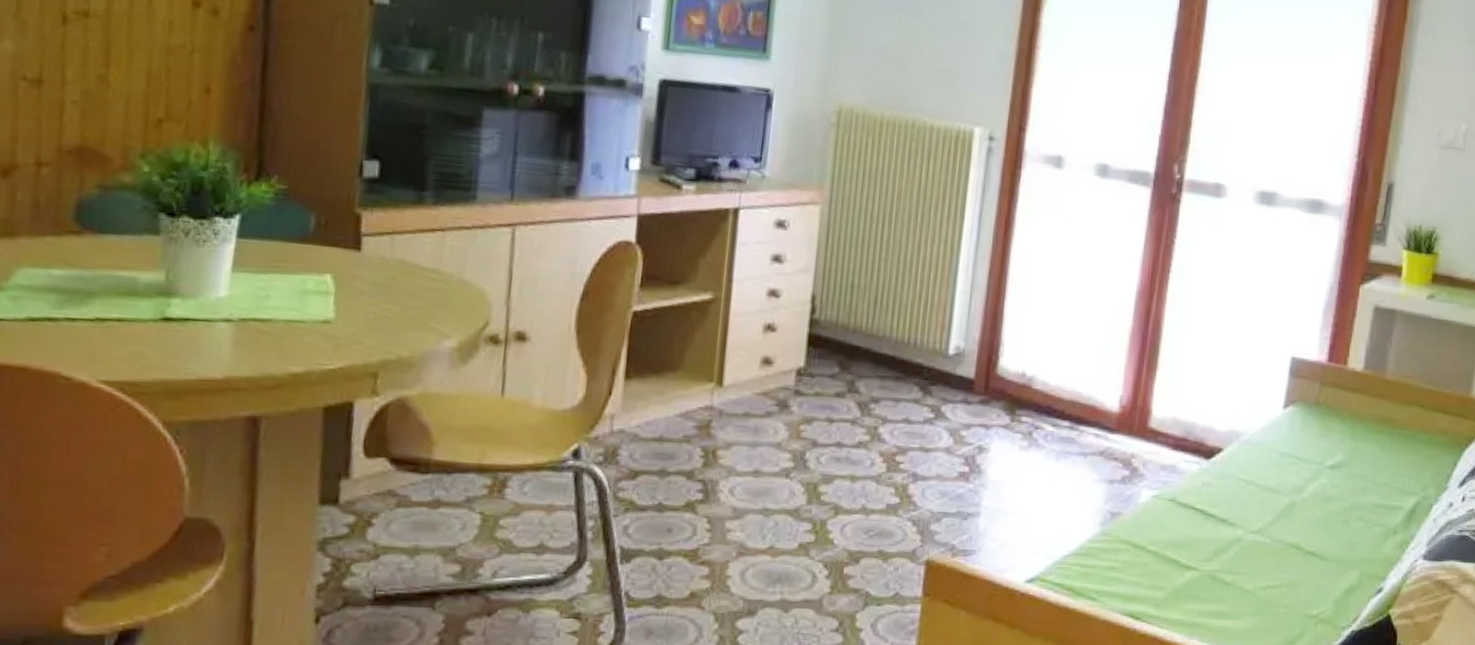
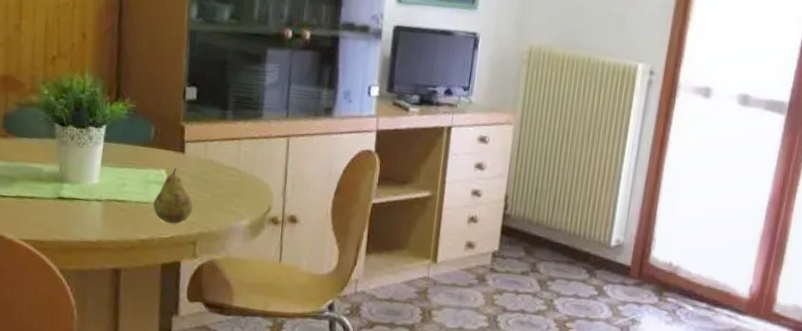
fruit: none [311,272,373,350] -> present [153,168,193,224]

